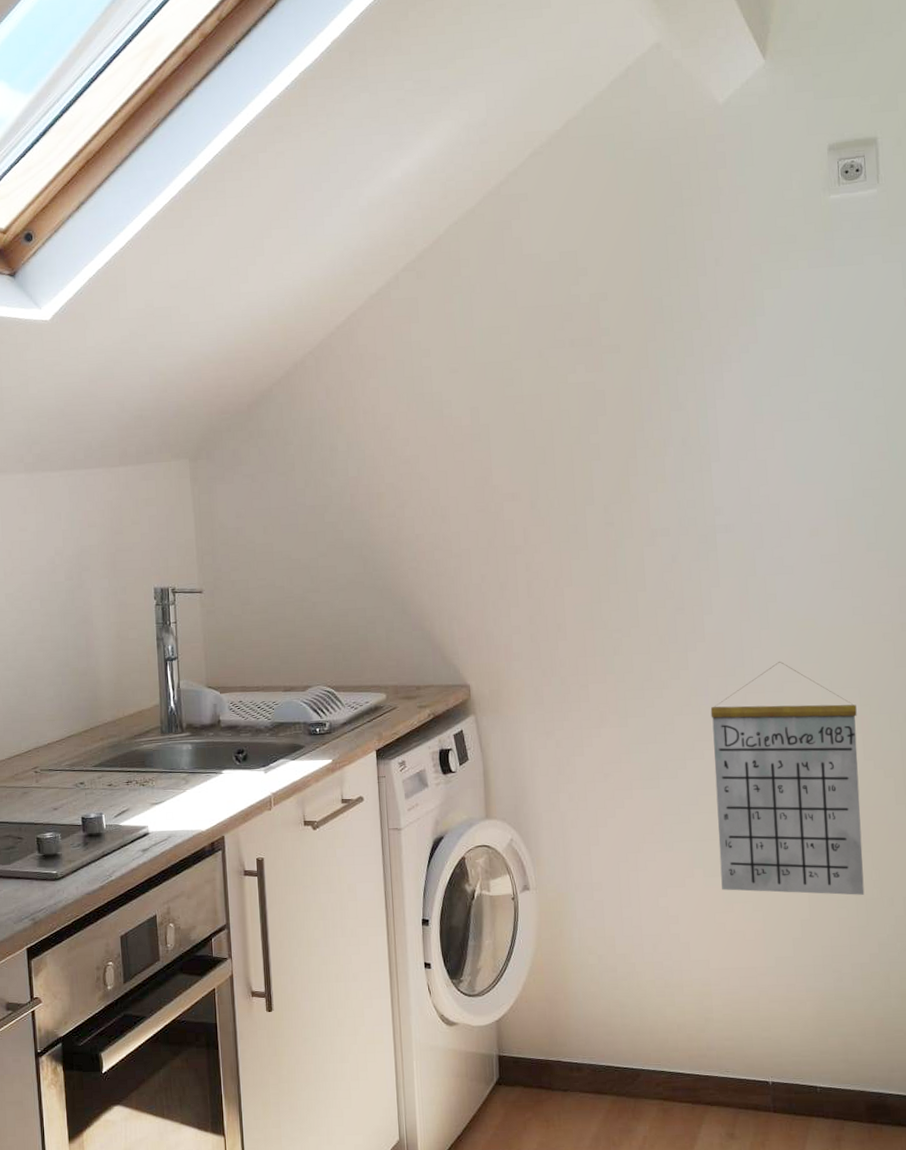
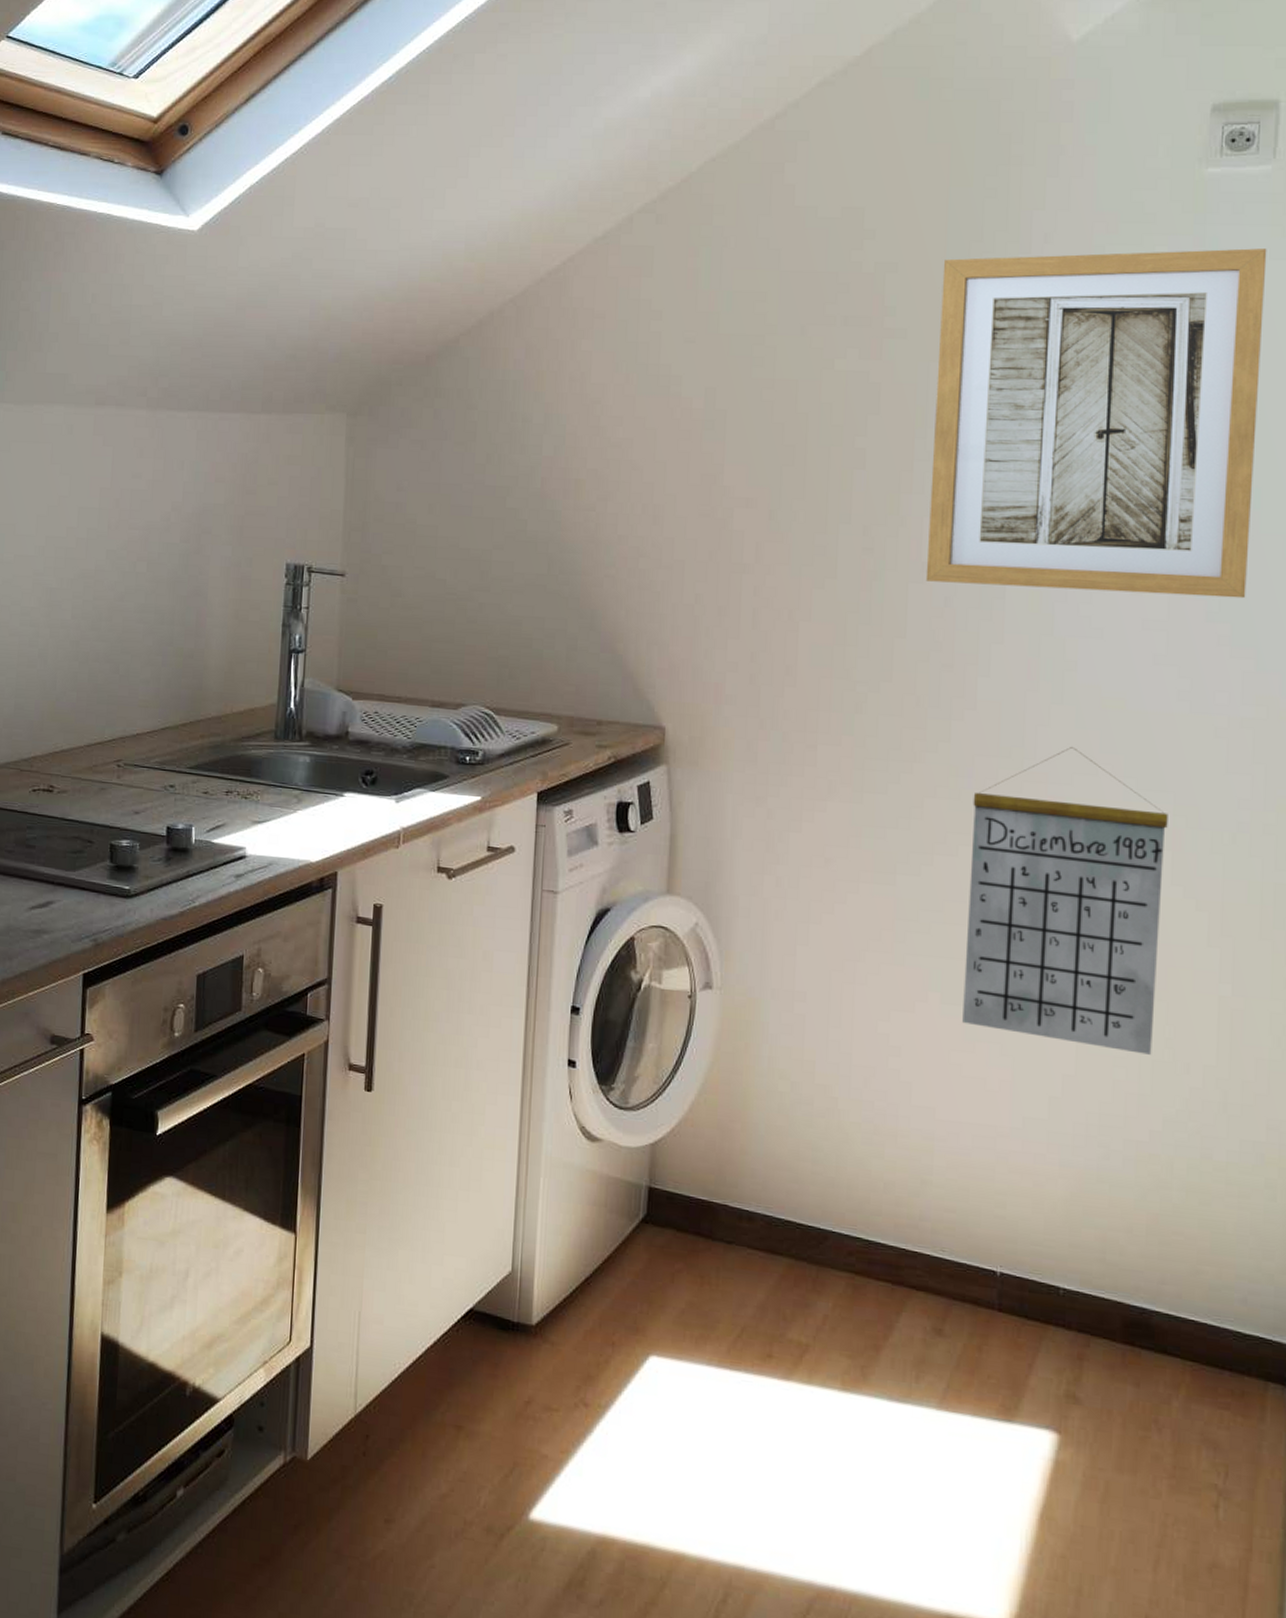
wall art: none [641,255,895,544] -> present [925,248,1267,599]

